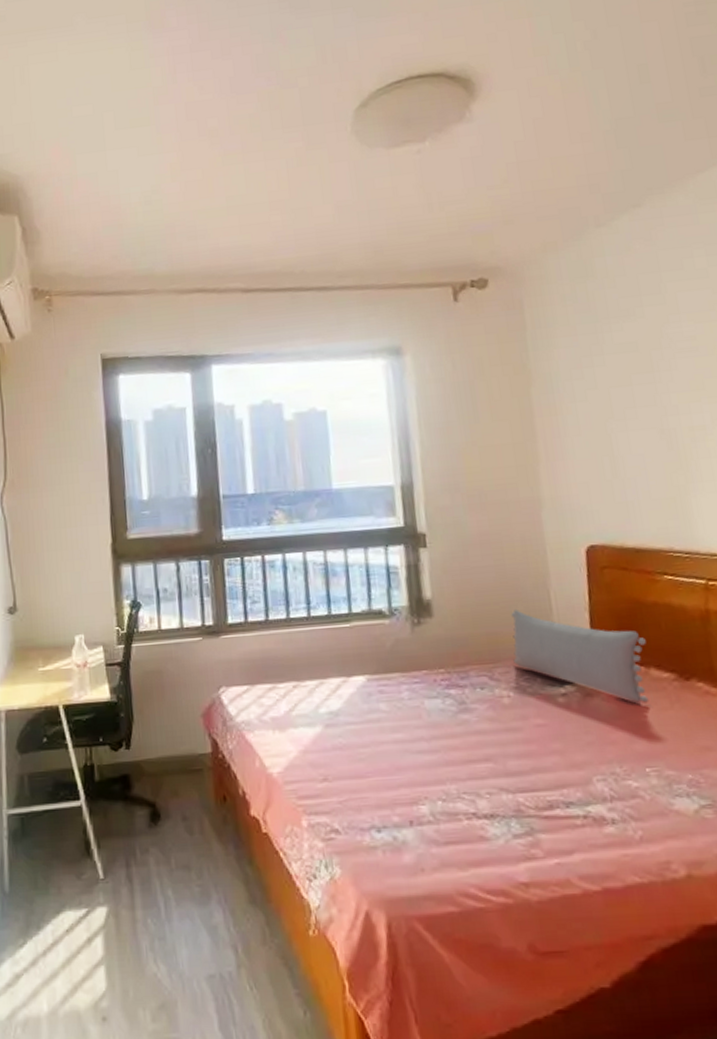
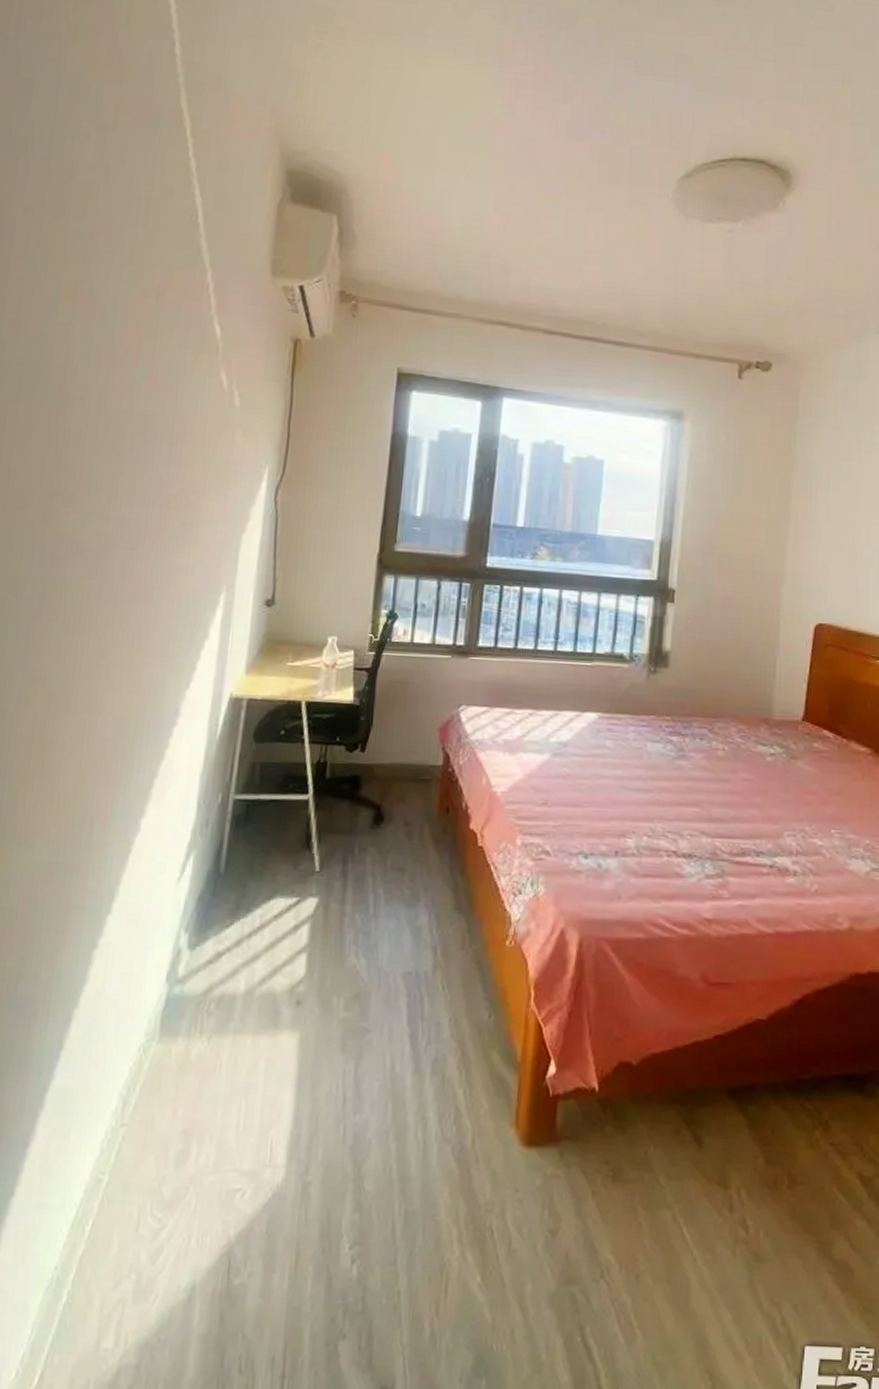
pillow: present [511,608,649,705] -> none [733,671,852,773]

